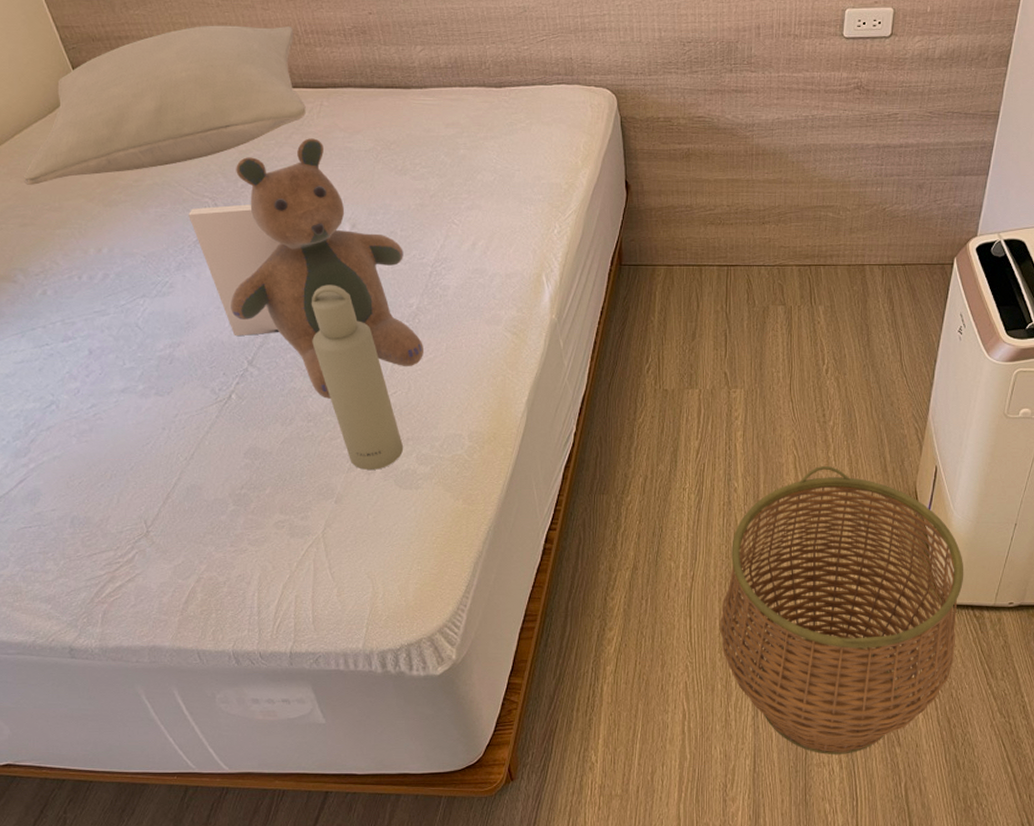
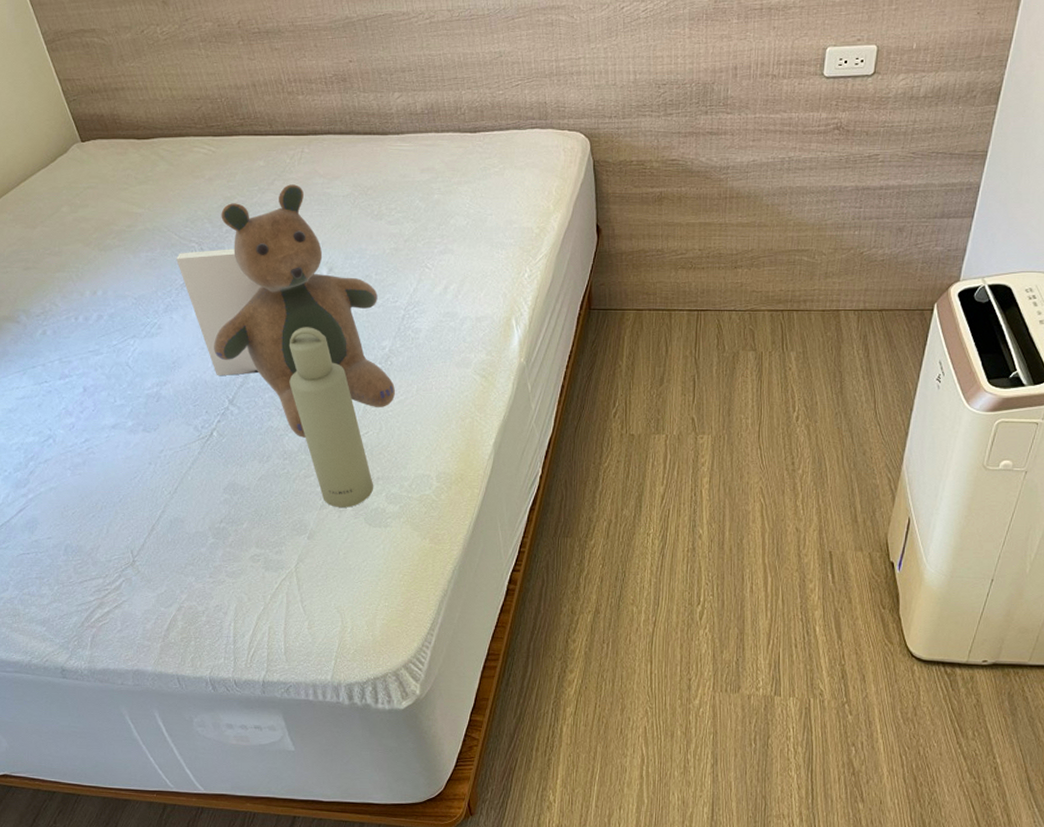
pillow: present [24,25,306,185] -> none [28,75,288,231]
basket: present [719,465,964,754] -> none [680,514,936,807]

